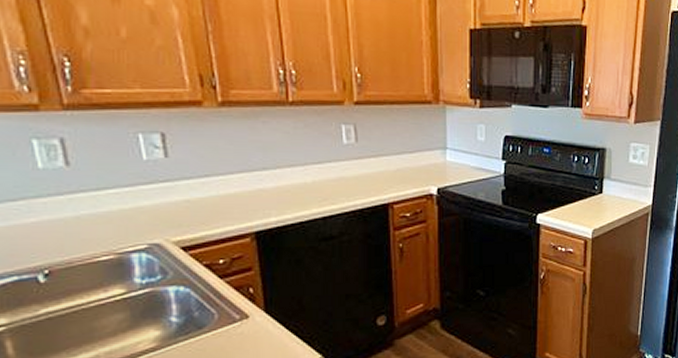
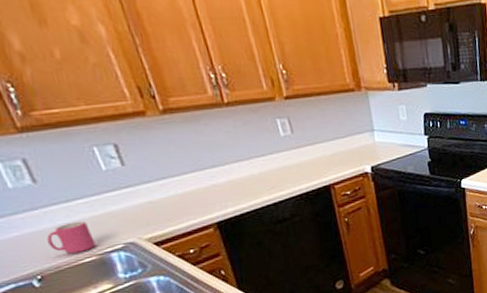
mug: none [64,213,117,249] -> present [46,220,96,254]

